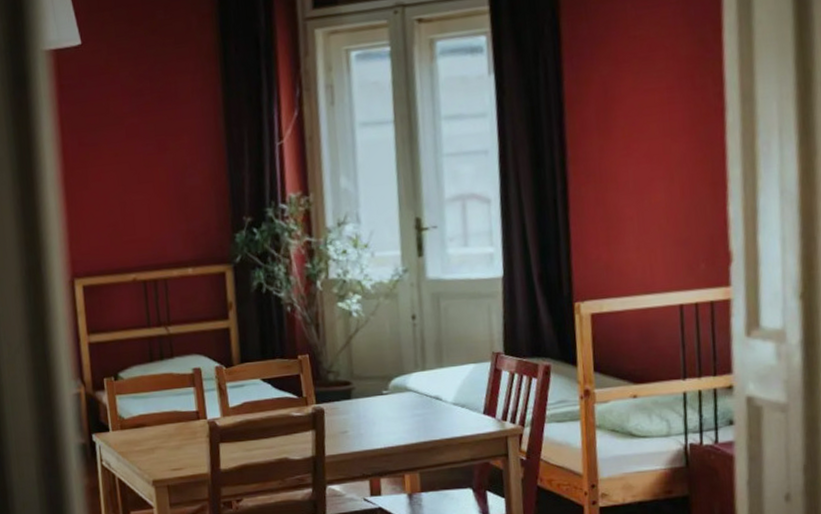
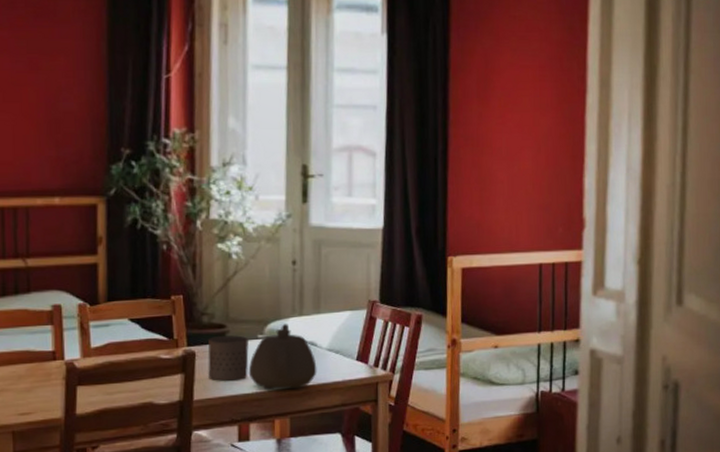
mug: none [335,392,376,437] -> present [207,335,249,381]
teapot: none [375,378,444,446] -> present [248,323,317,391]

